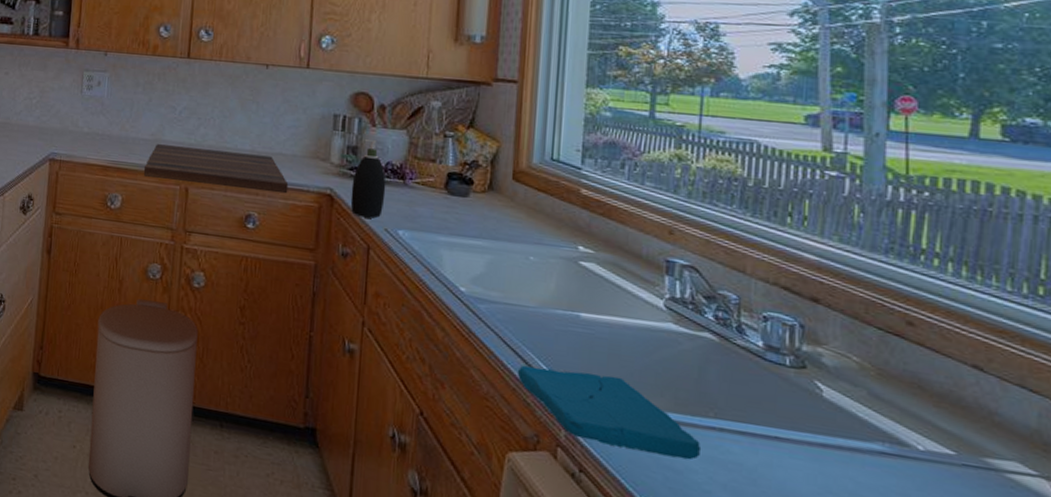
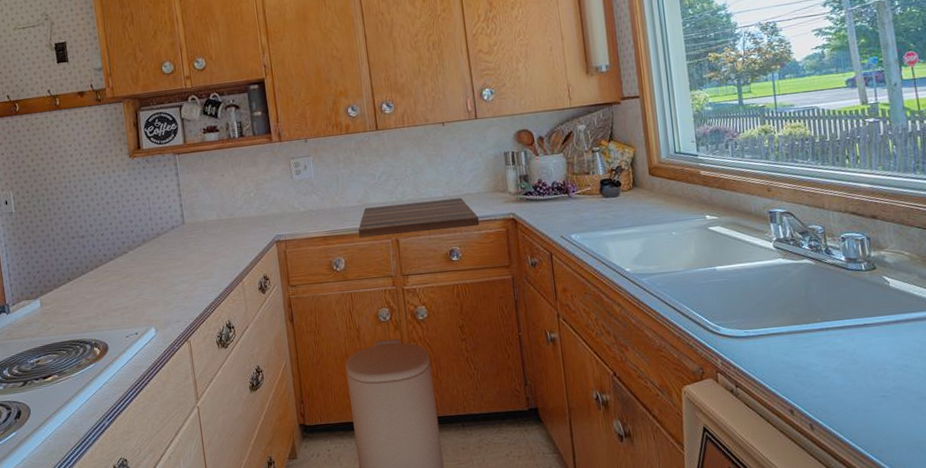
soap dispenser: present [350,139,386,219] -> none [528,167,557,231]
sponge: present [517,365,702,460] -> none [679,308,817,362]

